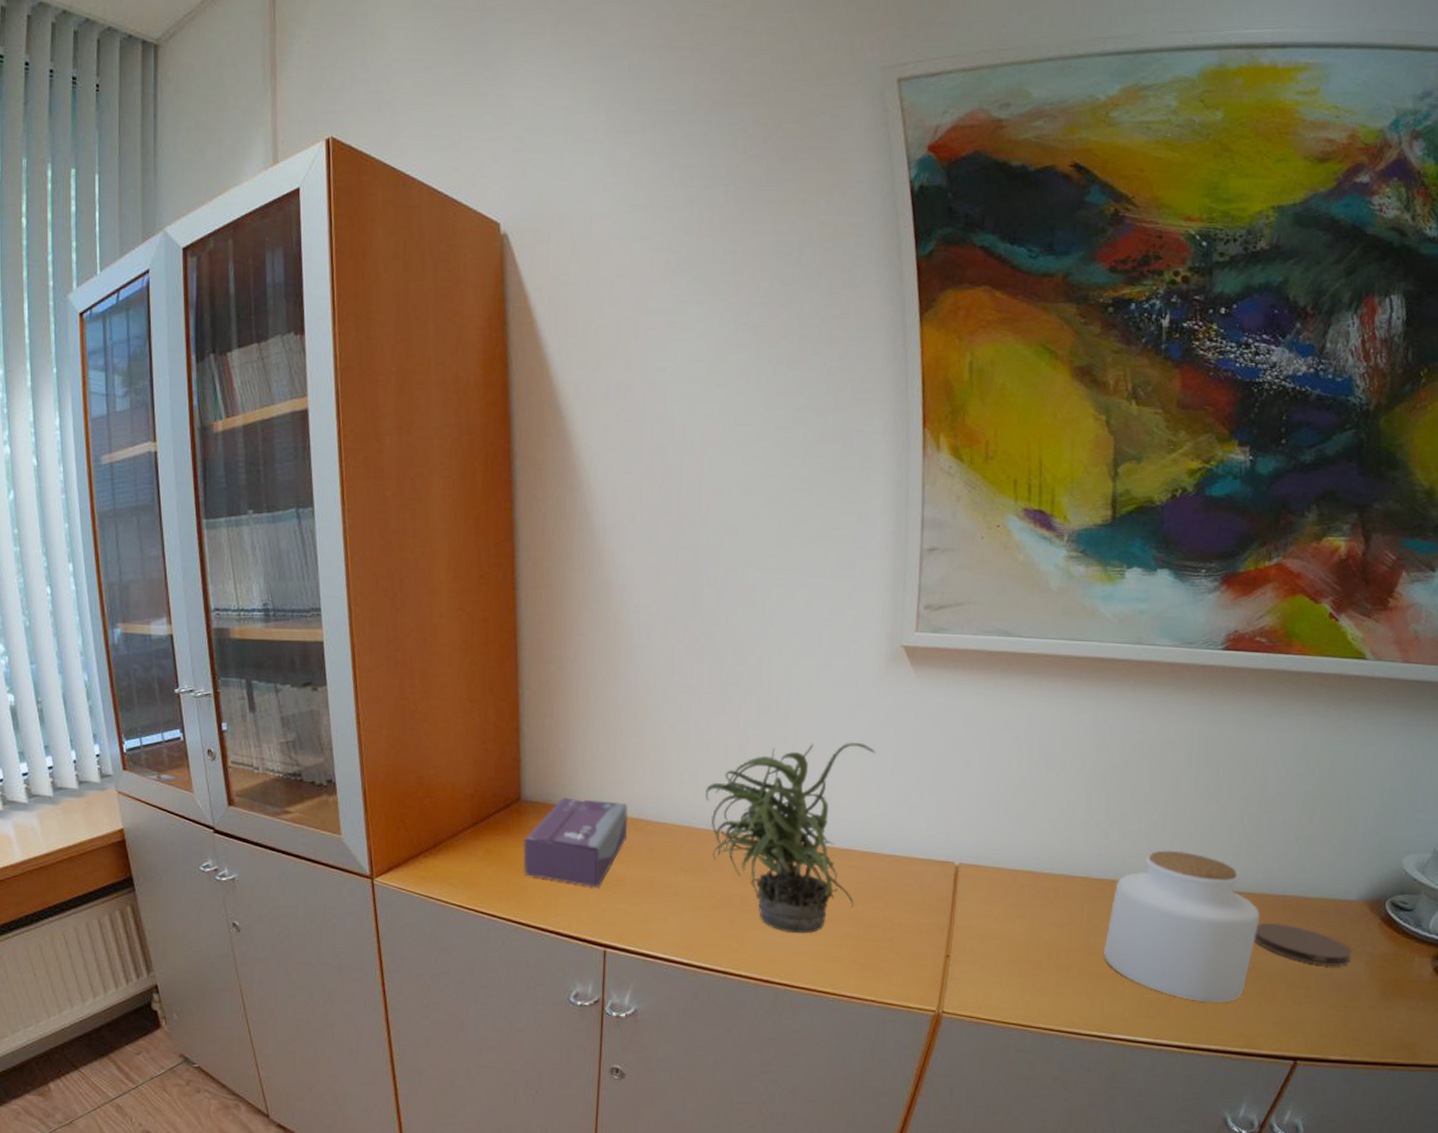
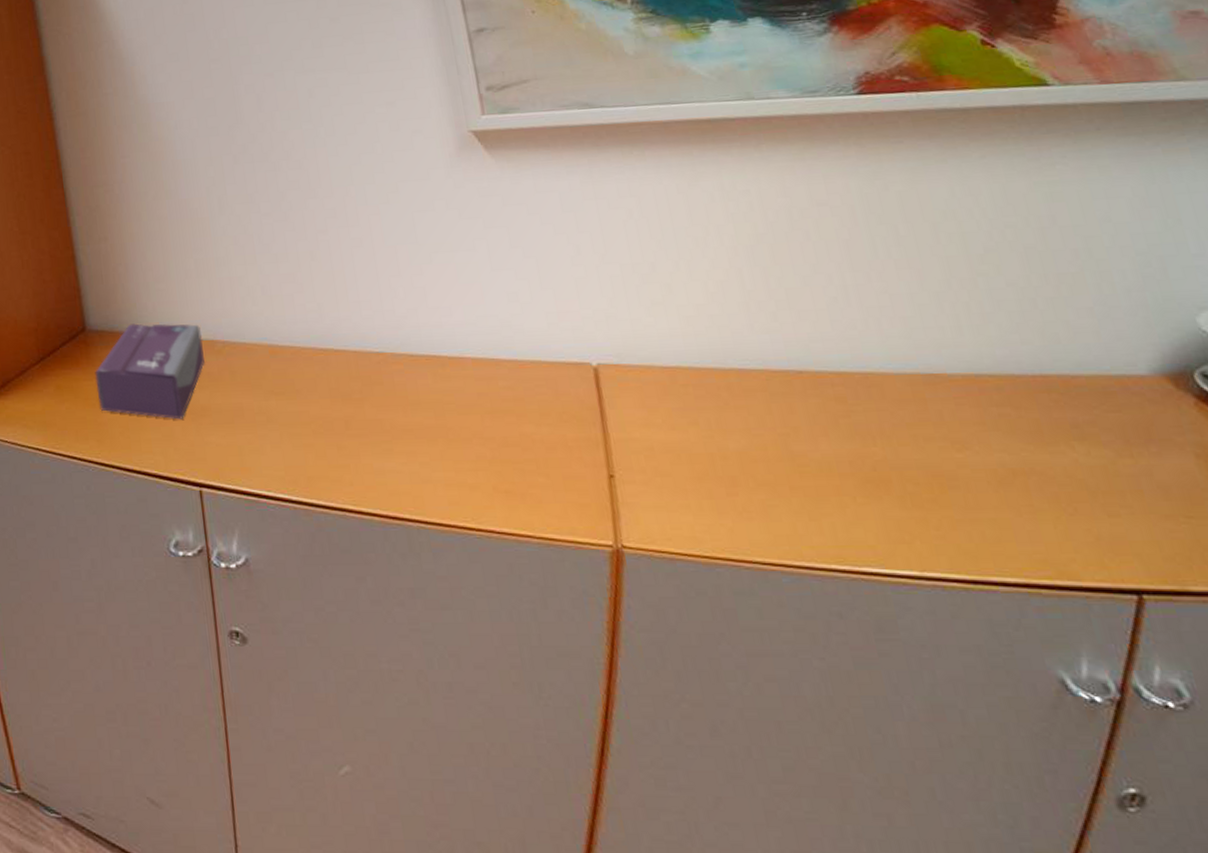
potted plant: present [705,743,876,934] -> none [282,238,480,459]
jar: present [1103,850,1260,1003] -> none [806,329,1029,520]
coaster: present [1254,923,1352,966] -> none [1016,411,1171,463]

